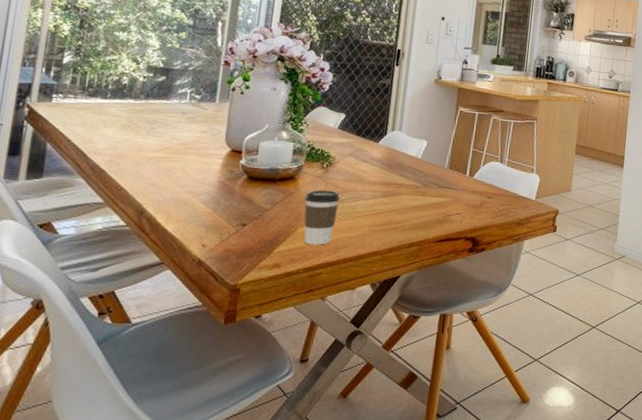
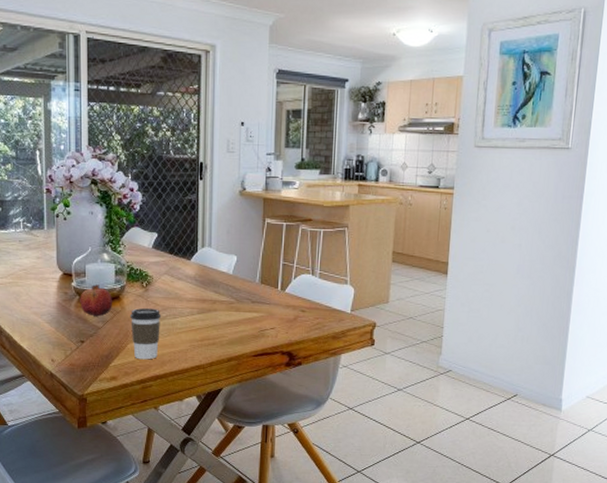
fruit: none [247,163,286,198] -> present [80,284,112,317]

